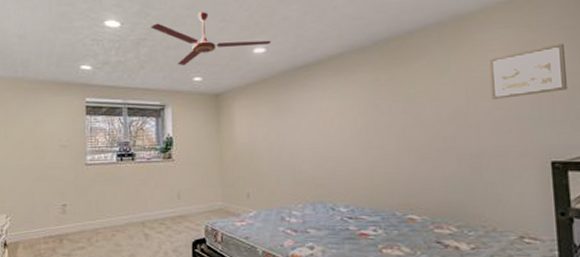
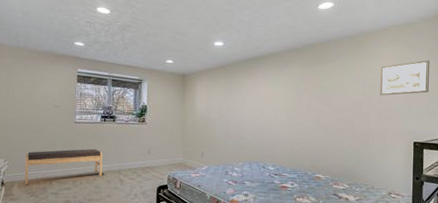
bench: none [30,196,122,245] -> present [24,148,103,185]
ceiling fan: present [150,12,271,66] -> none [135,9,228,50]

